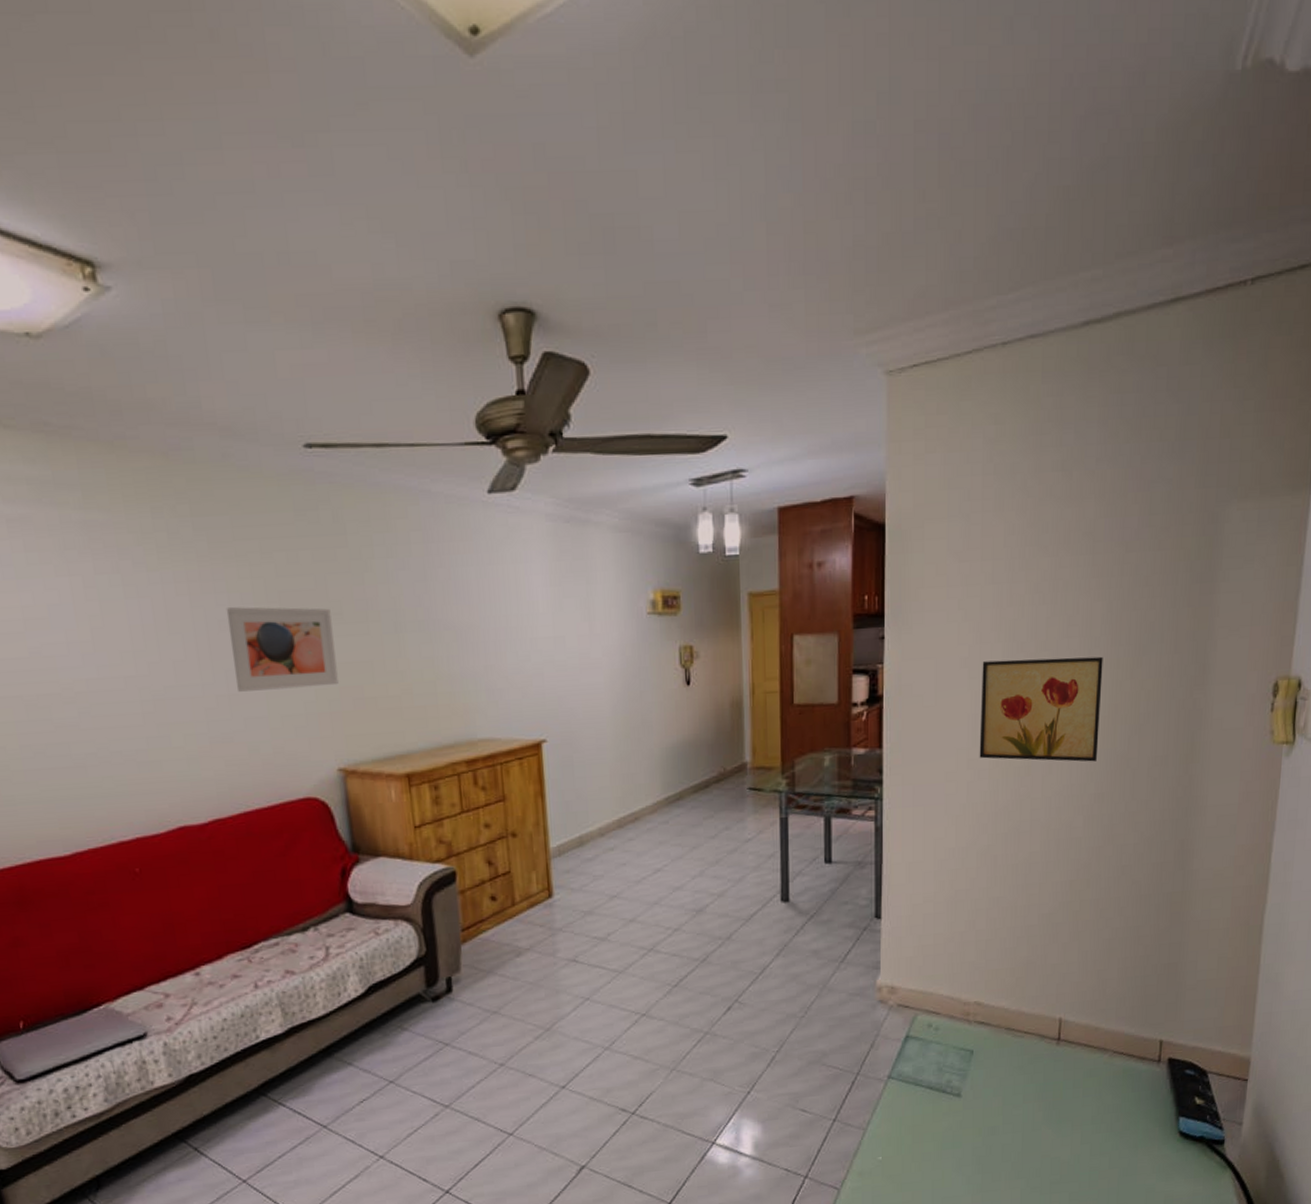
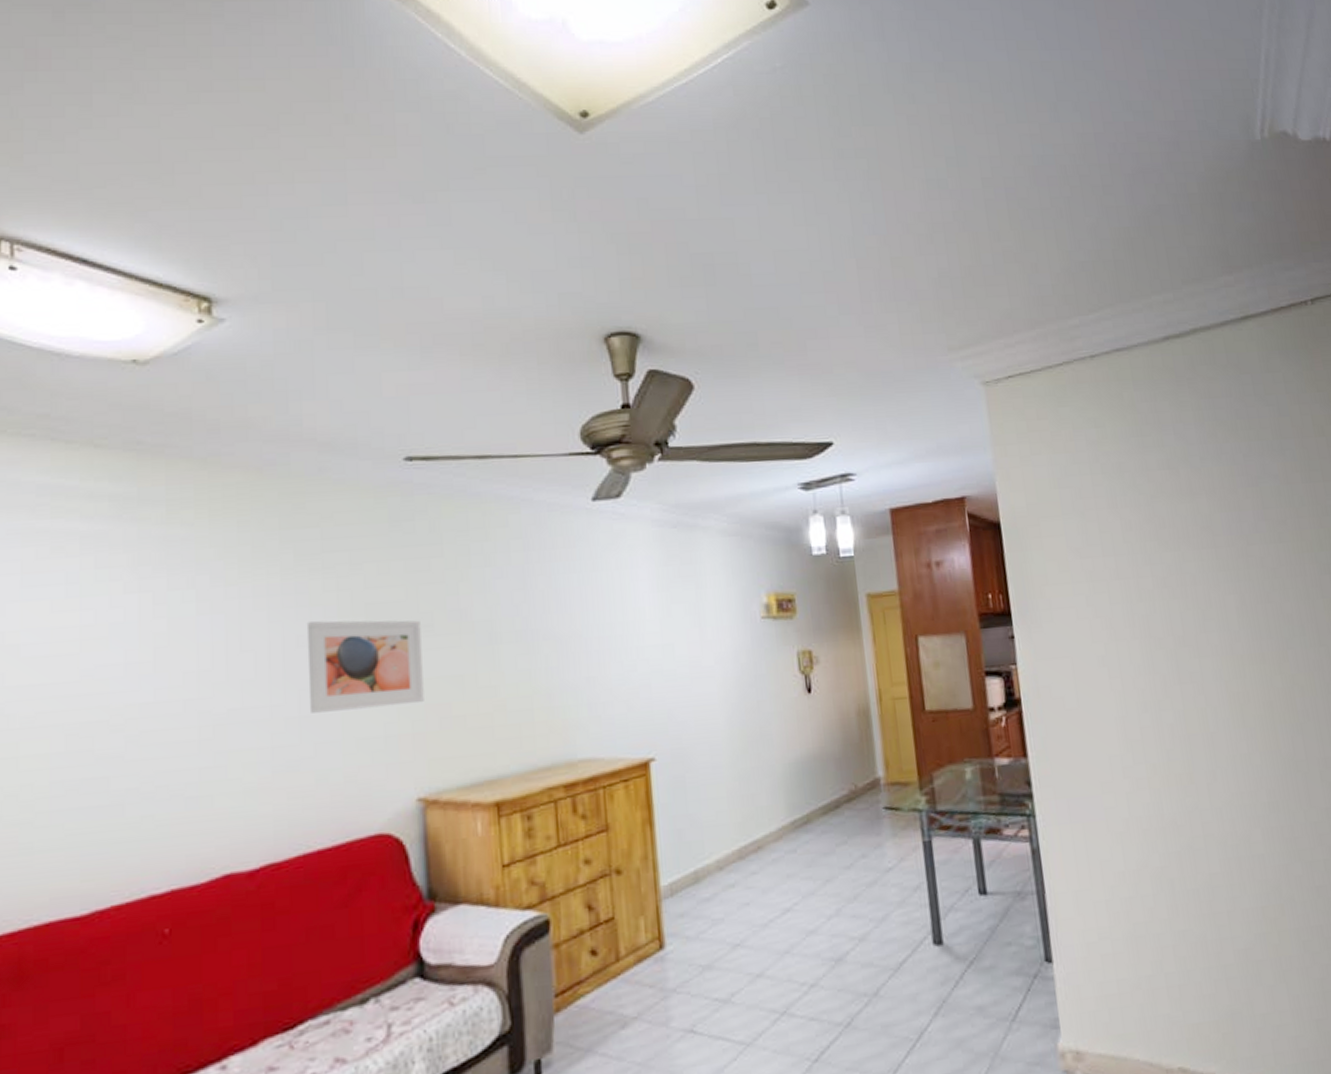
wall art: present [979,656,1103,762] -> none [1121,651,1263,767]

